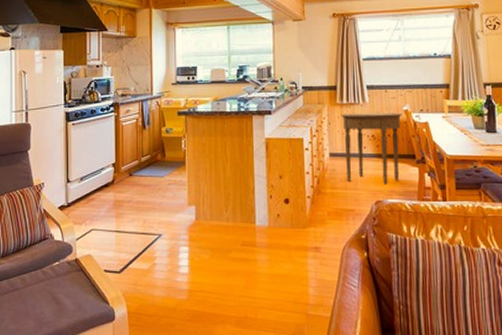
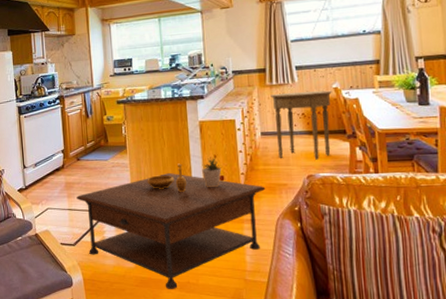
coffee table: none [126,194,332,326] -> present [76,173,266,290]
decorative bowl: none [206,183,250,215] -> present [147,163,187,192]
potted plant: none [266,177,288,212] -> present [202,157,223,188]

